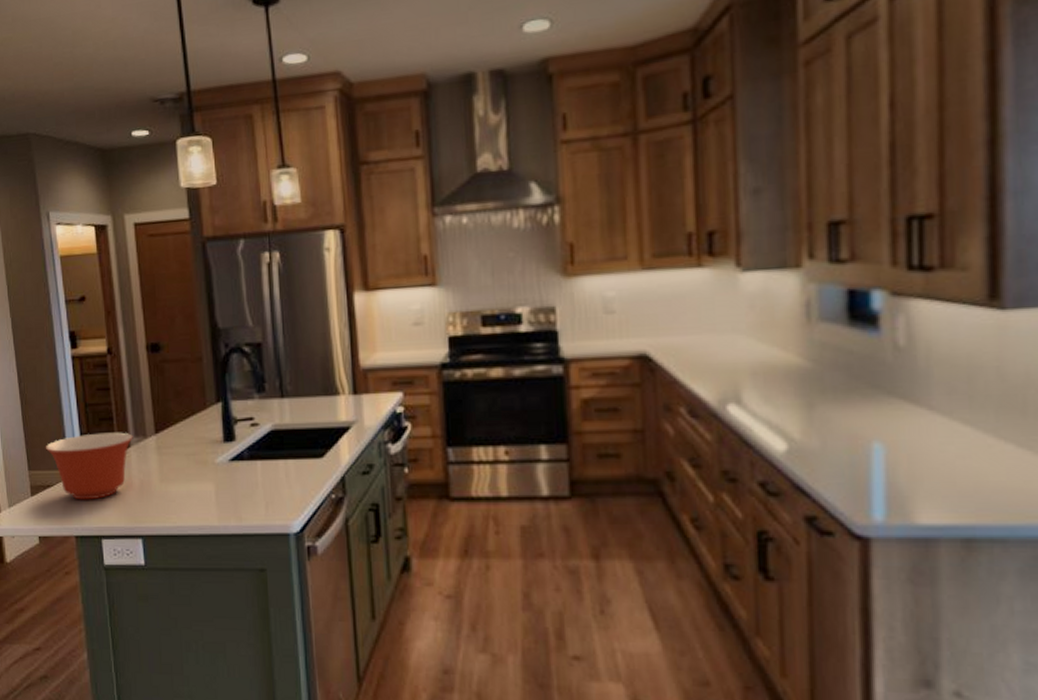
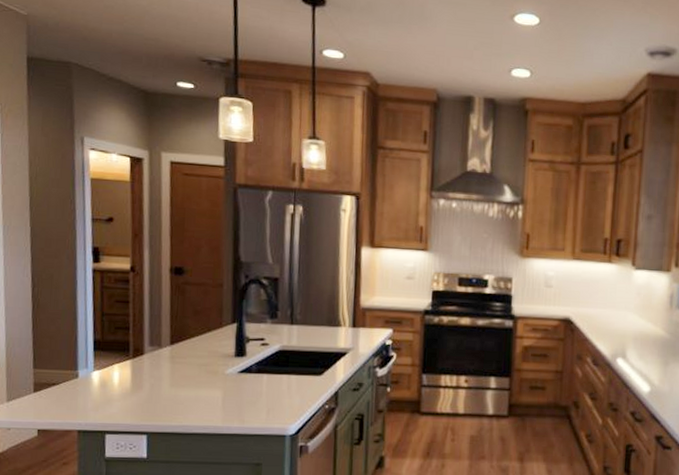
mixing bowl: present [45,432,133,500] -> none [54,340,148,399]

